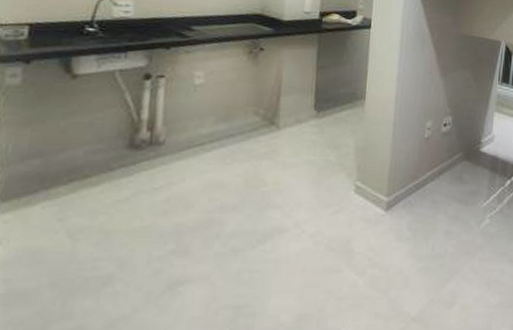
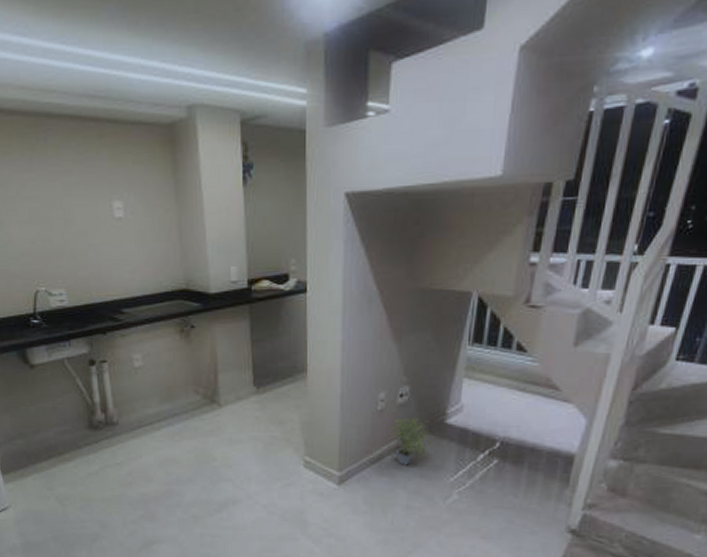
potted plant: none [434,145,468,191] -> present [390,418,431,466]

